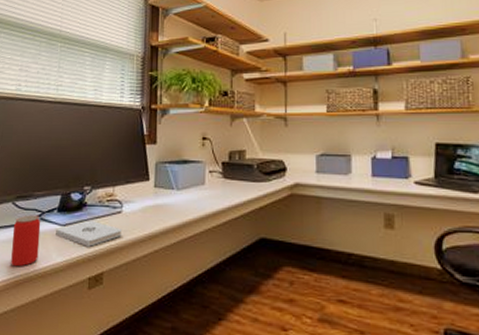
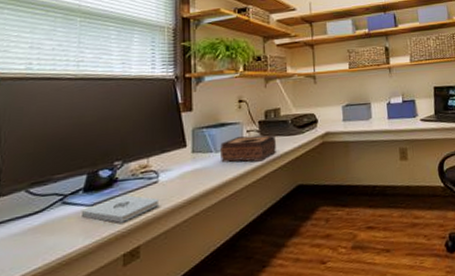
beverage can: present [11,215,41,267] -> none [26,199,63,260]
tissue box: none [182,177,239,206] -> present [220,135,276,163]

